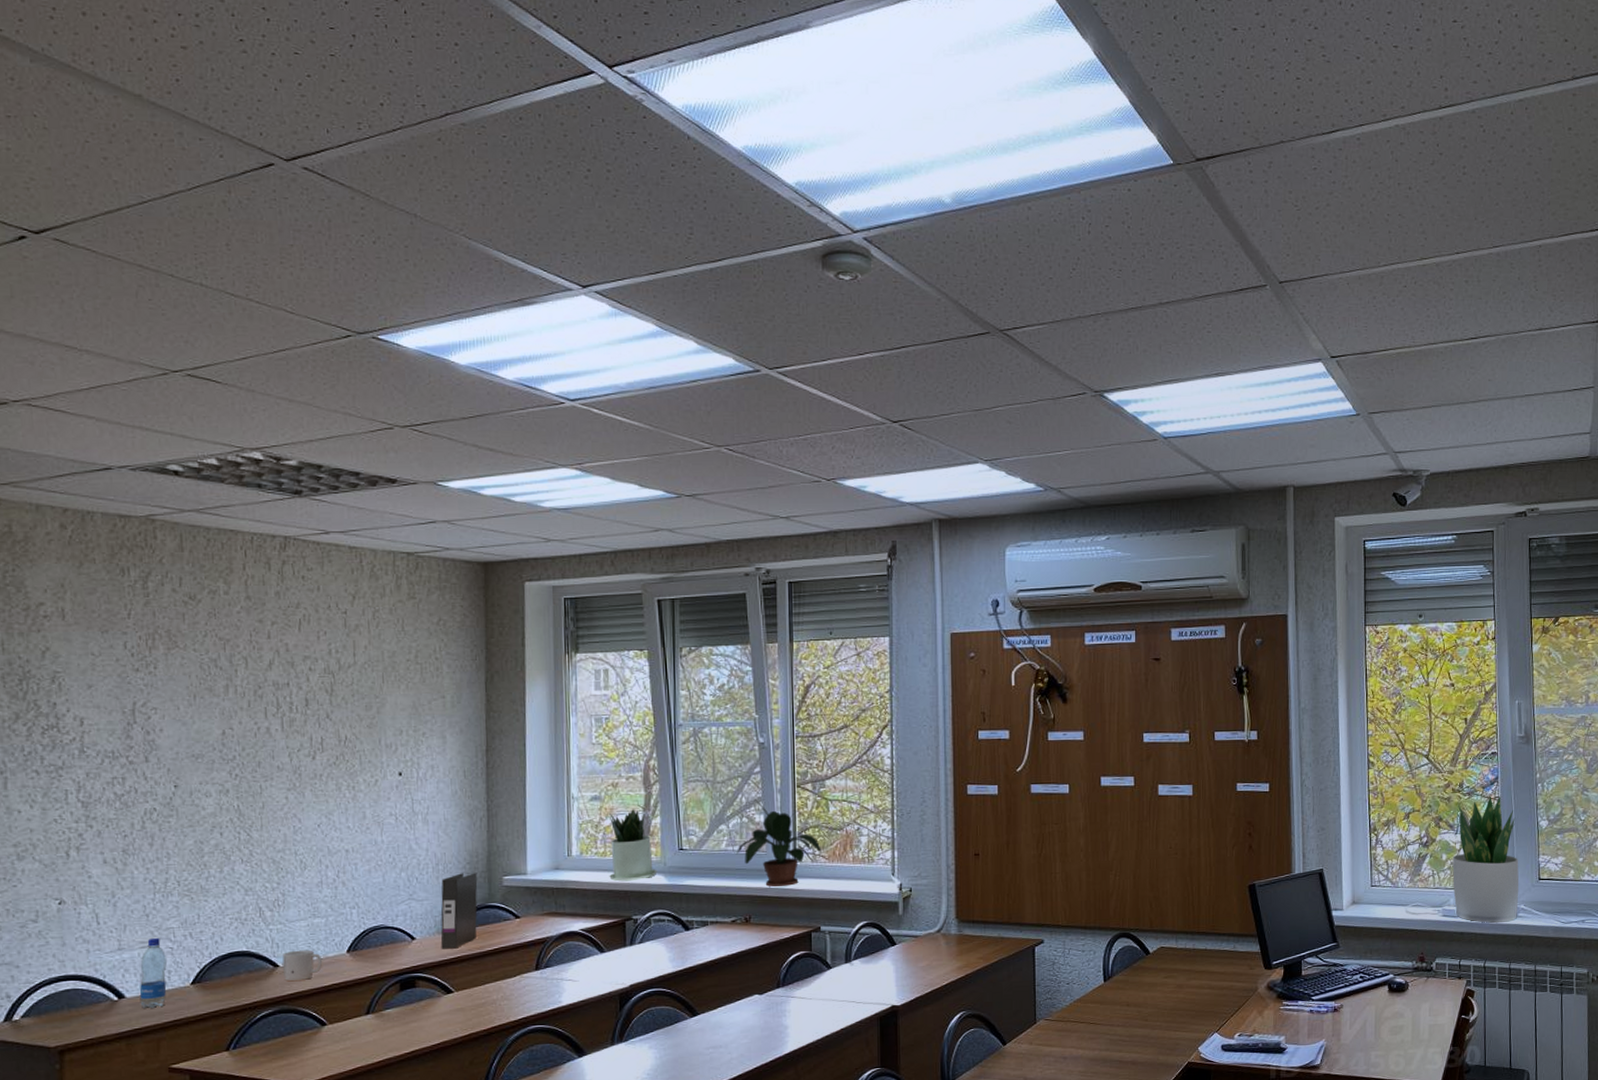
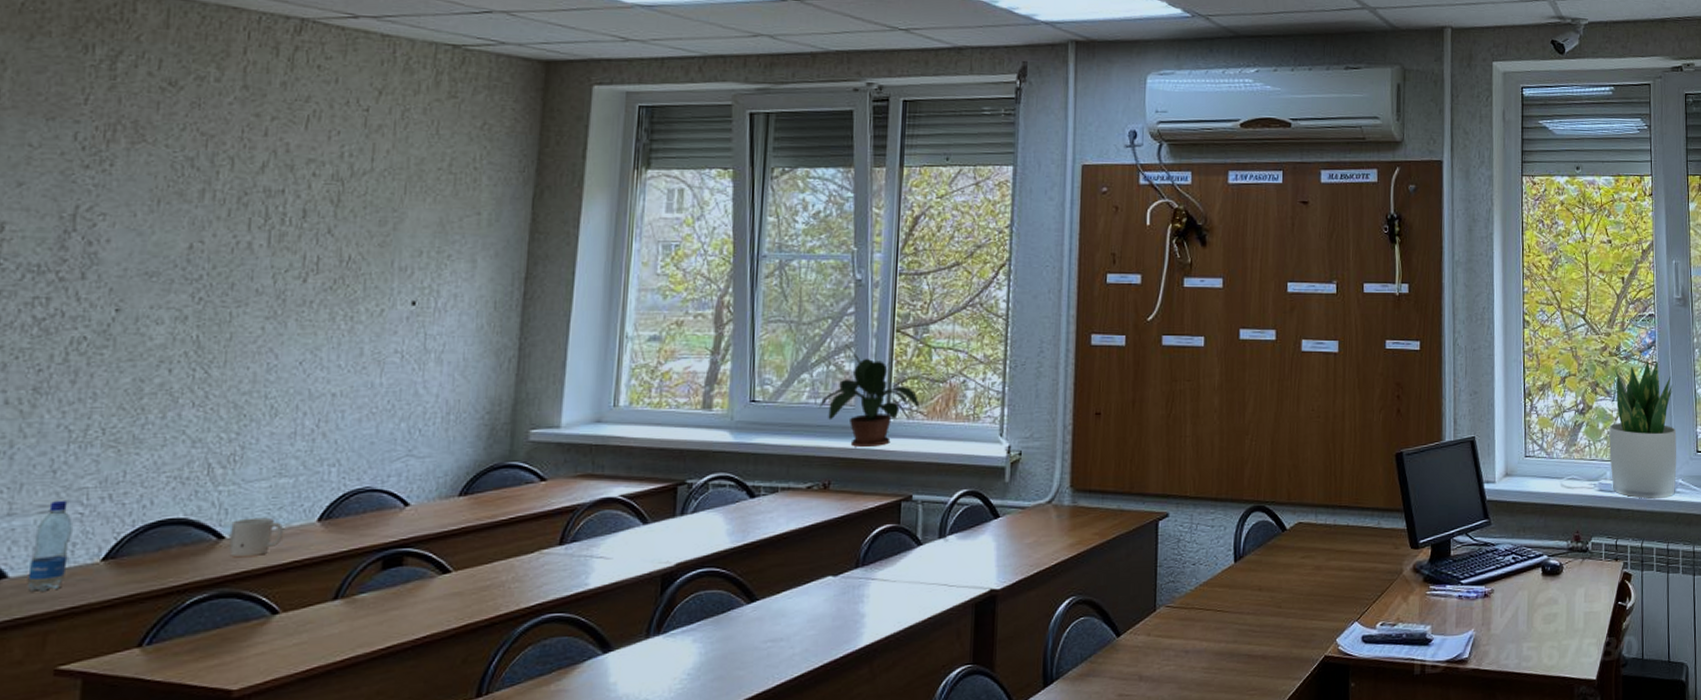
binder: present [440,872,478,949] -> none [441,424,498,518]
planter: present [609,809,657,882] -> none [662,352,722,438]

